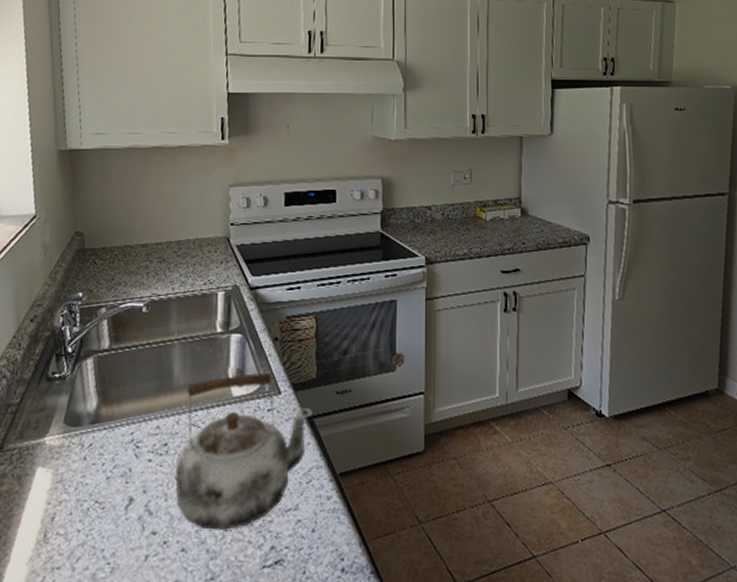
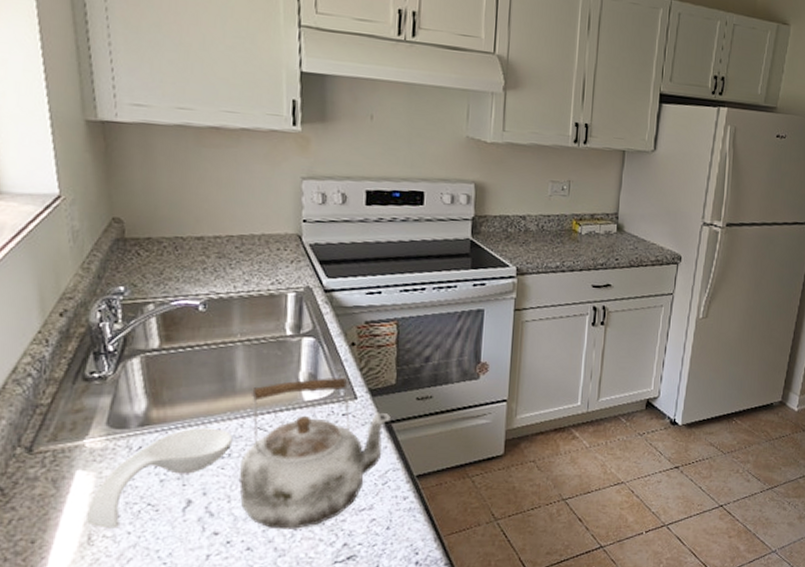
spoon rest: none [44,425,170,526] -> present [87,428,233,529]

